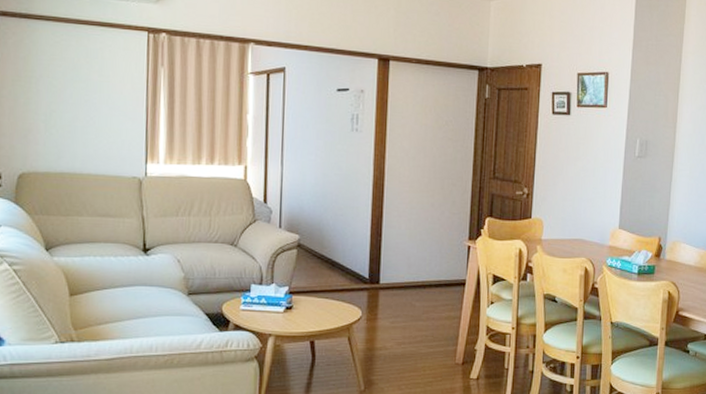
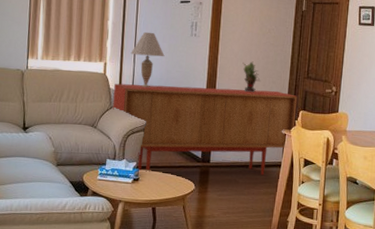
sideboard: none [257,191,483,298] -> present [113,83,298,176]
table lamp: none [277,127,320,196] -> present [130,32,165,88]
potted plant: none [415,160,438,198] -> present [242,61,261,93]

